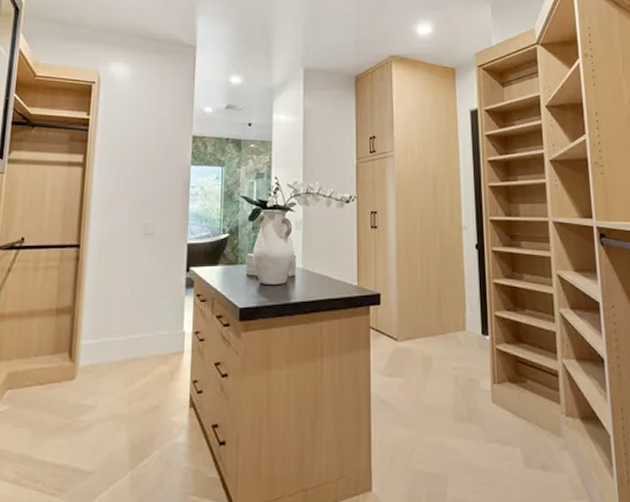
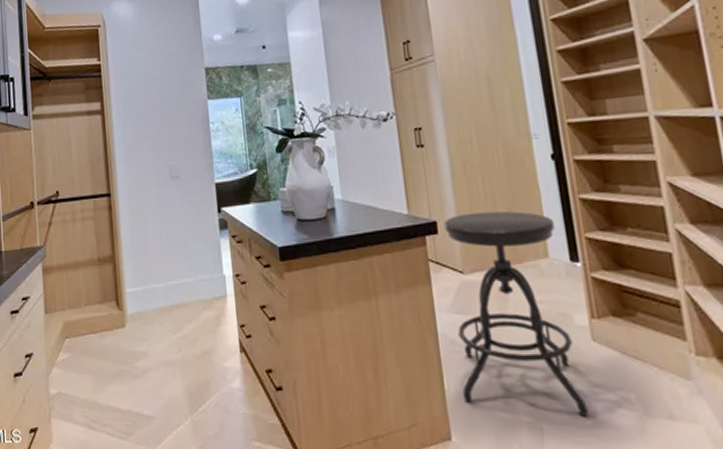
stool: none [385,288,484,468] -> present [443,211,589,417]

